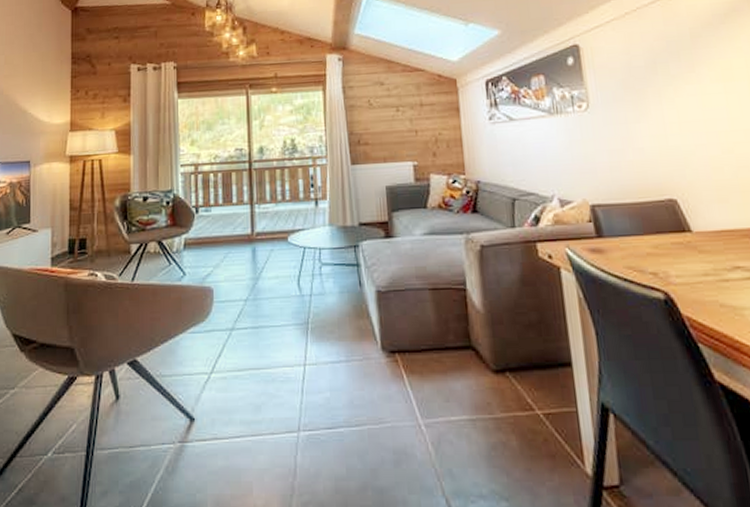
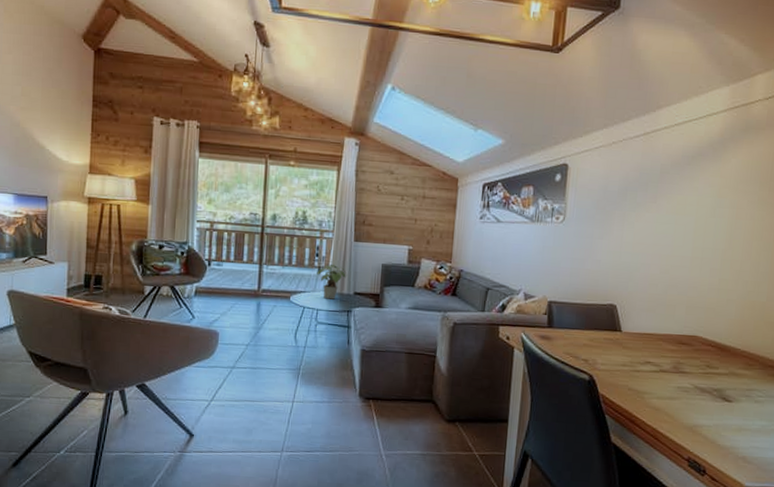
potted plant: none [314,193,349,235] -> present [317,264,348,300]

